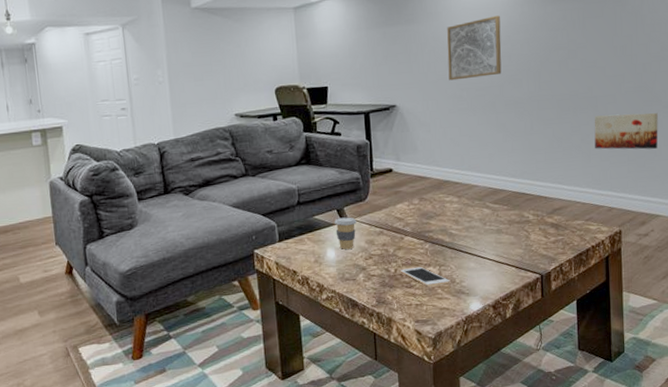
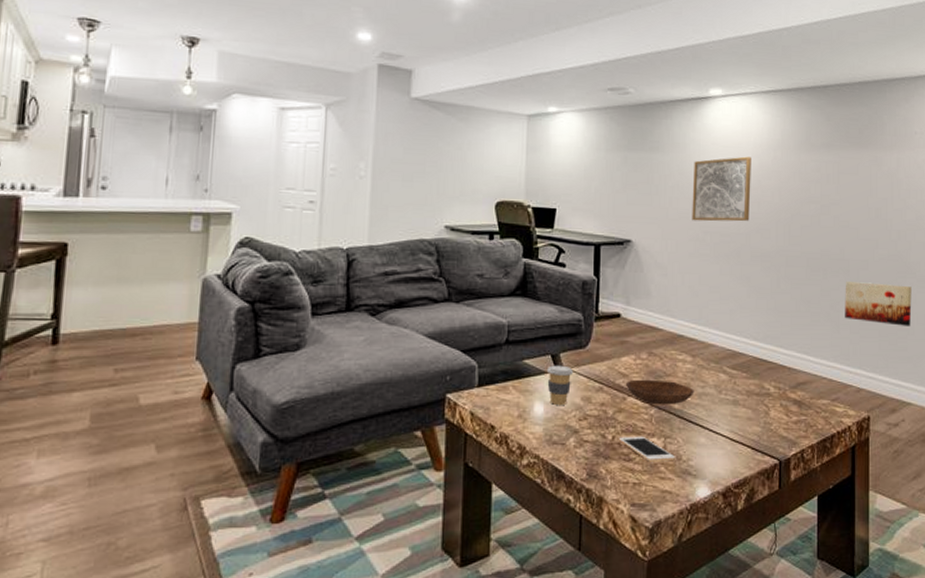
bowl: none [402,219,462,241] -> present [626,379,695,405]

